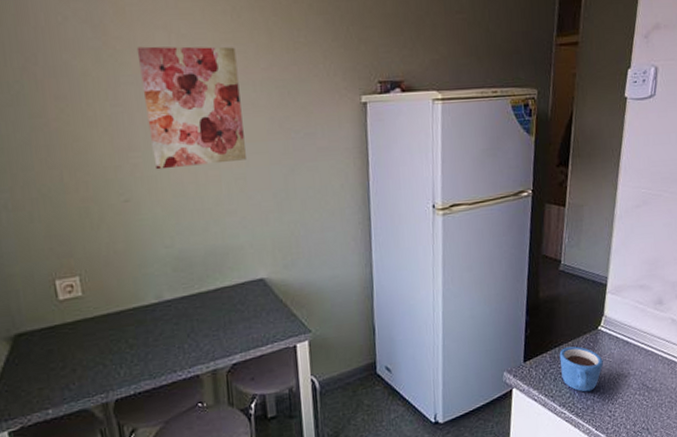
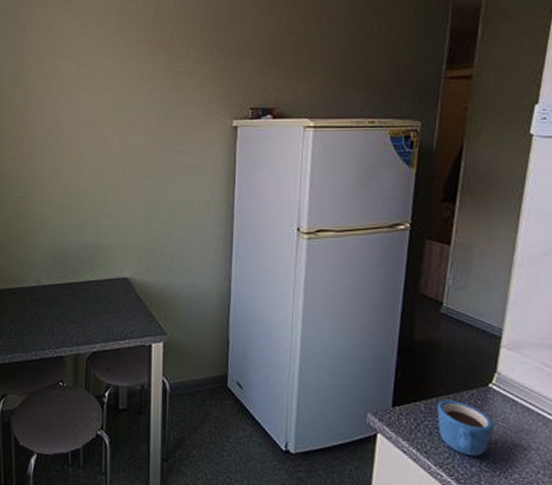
wall art: present [136,46,246,170] -> none [44,73,123,174]

